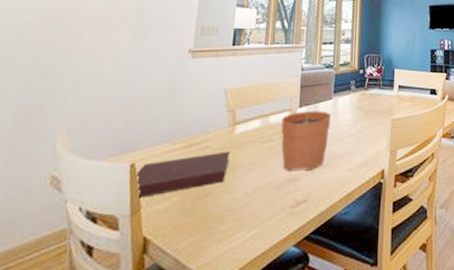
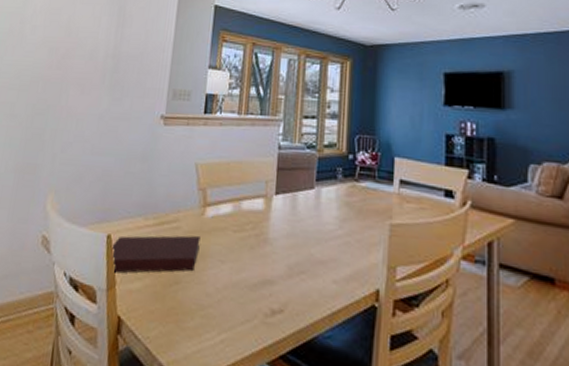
plant pot: present [281,93,332,172] -> none [254,179,314,275]

